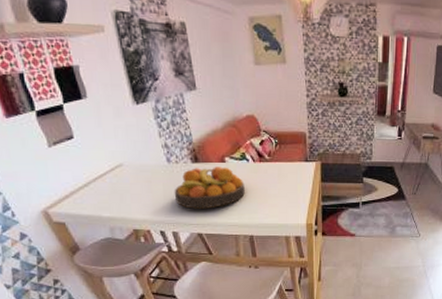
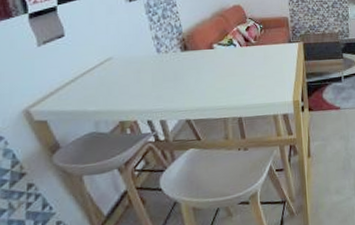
fruit bowl: present [174,167,245,209] -> none [163,53,233,96]

